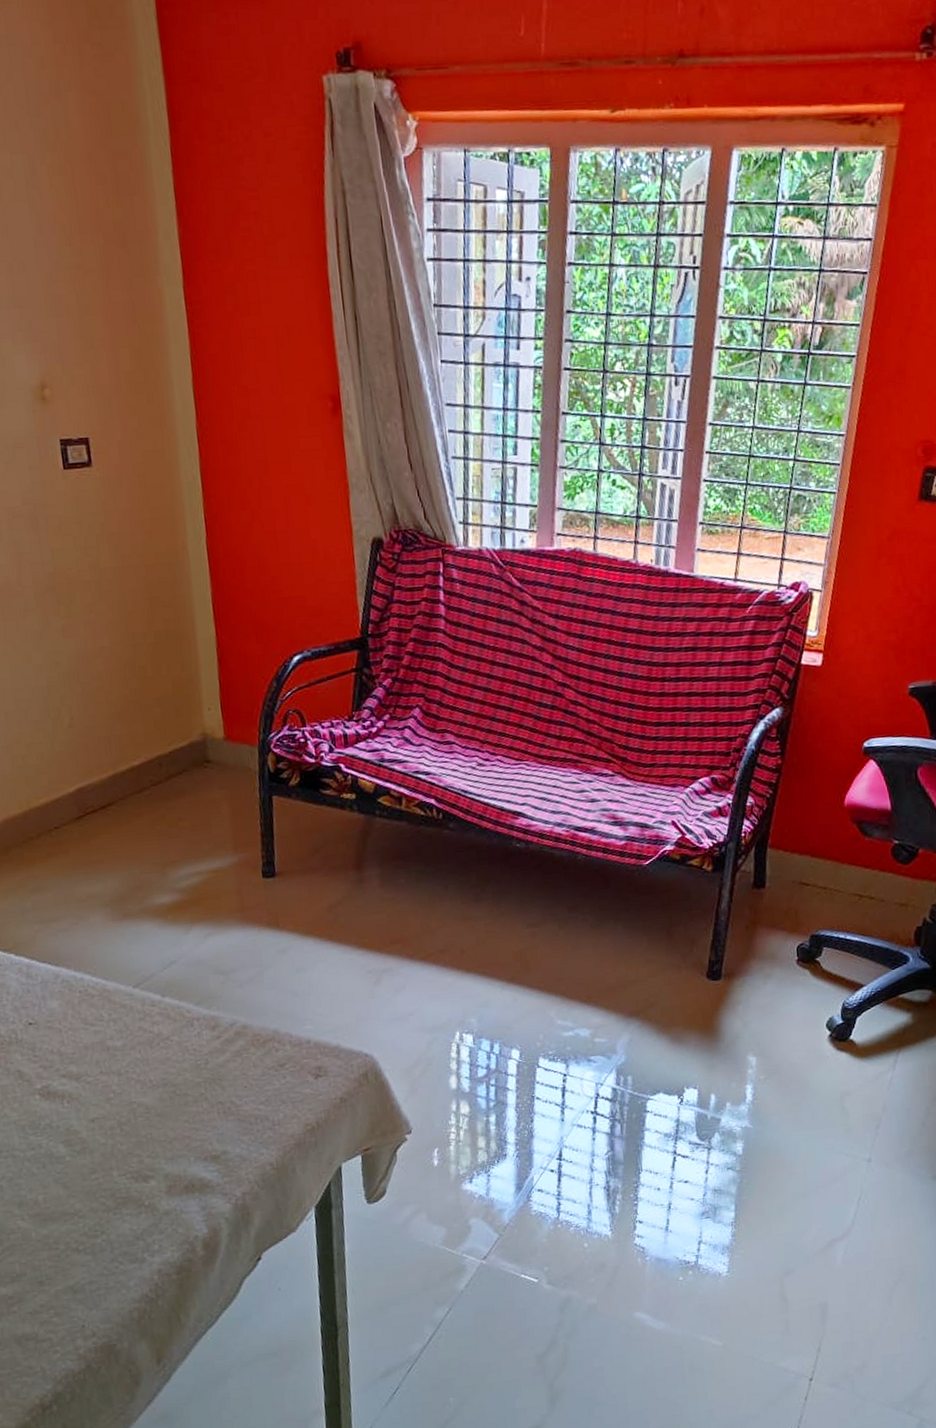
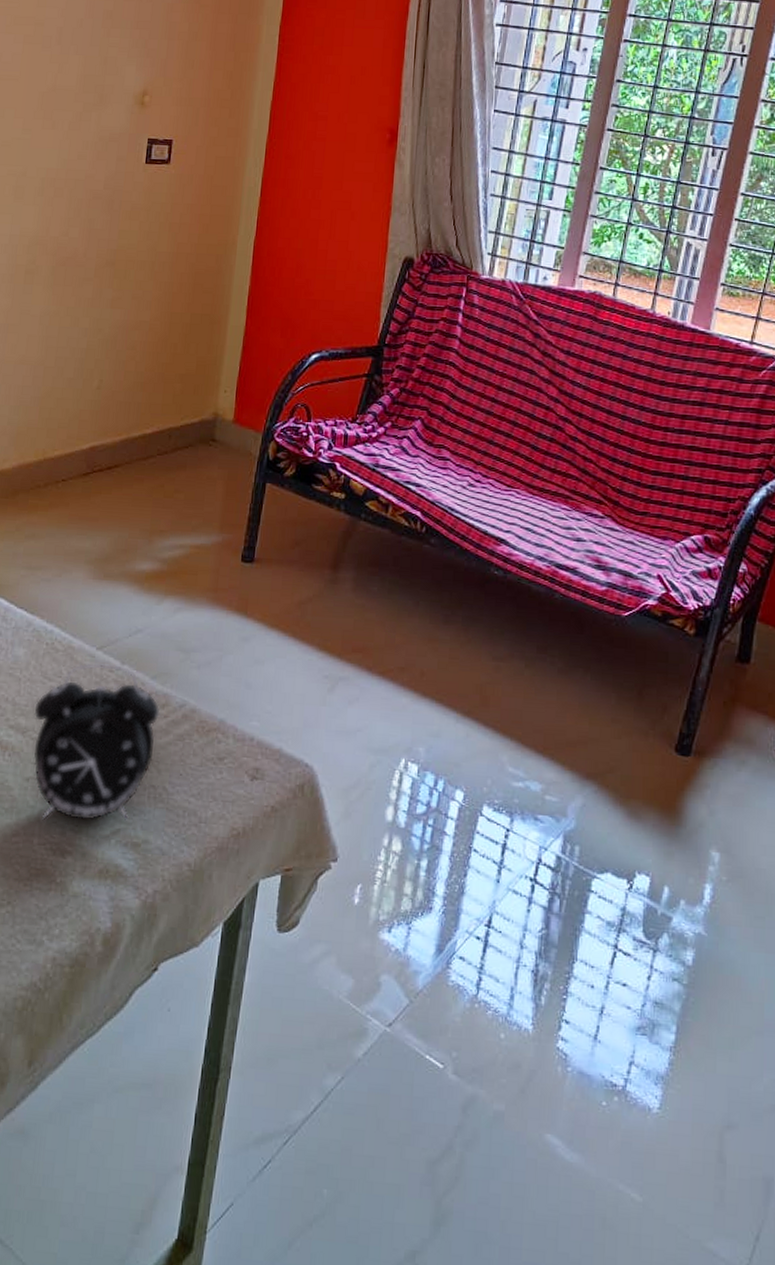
alarm clock: none [83,998,215,1153] -> present [33,663,160,821]

